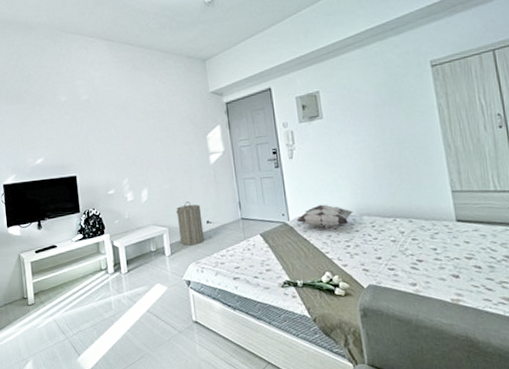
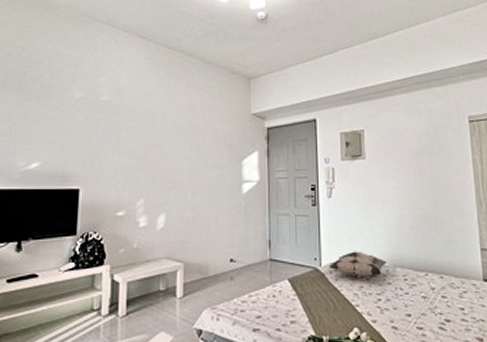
laundry hamper: present [175,202,204,246] -> none [195,234,226,287]

